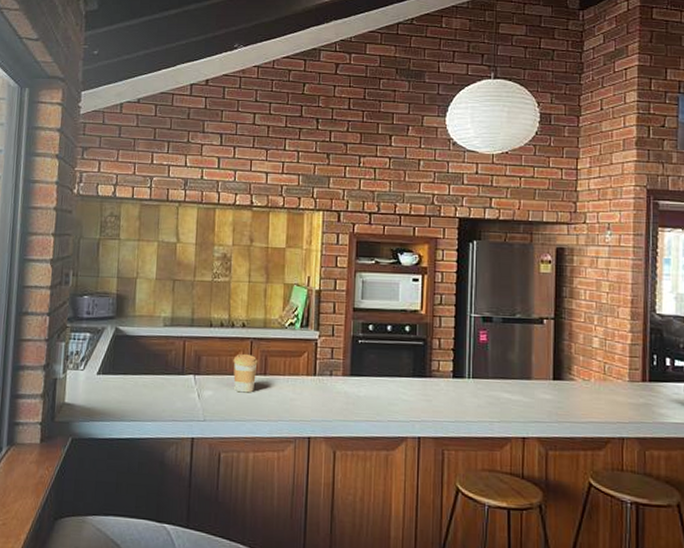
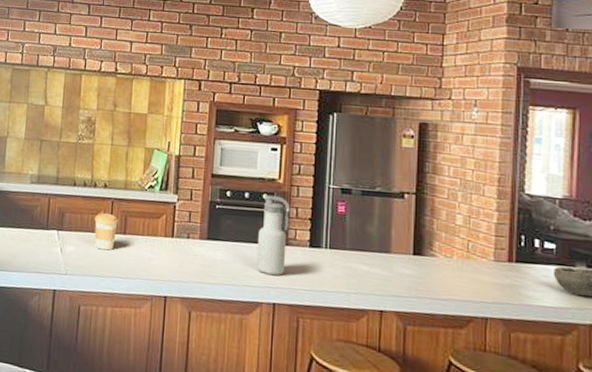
water bottle: none [400,327,433,408] -> present [256,194,291,275]

